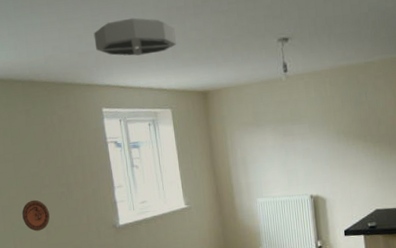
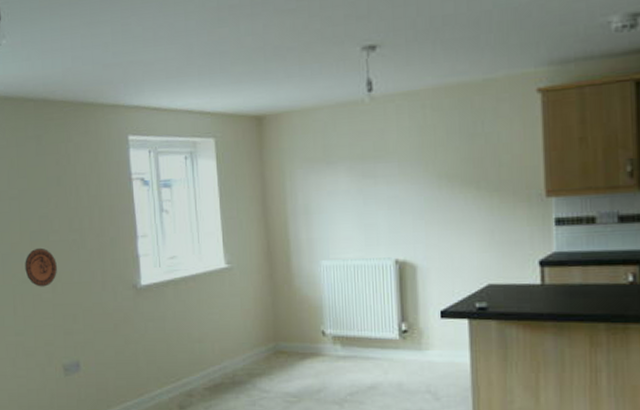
ceiling light: present [93,18,177,56] -> none [123,20,227,69]

